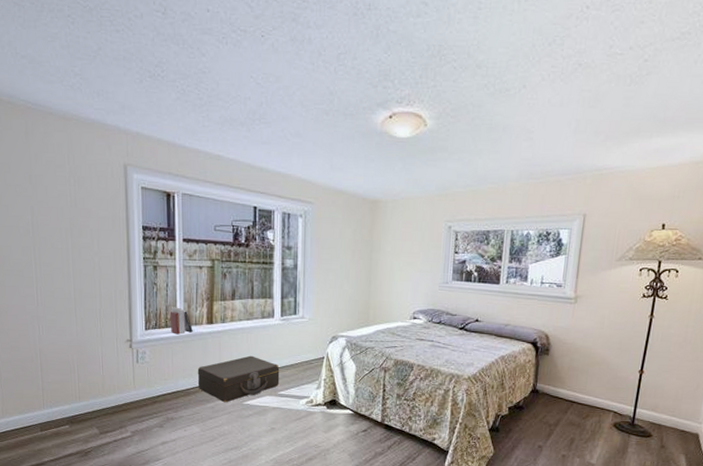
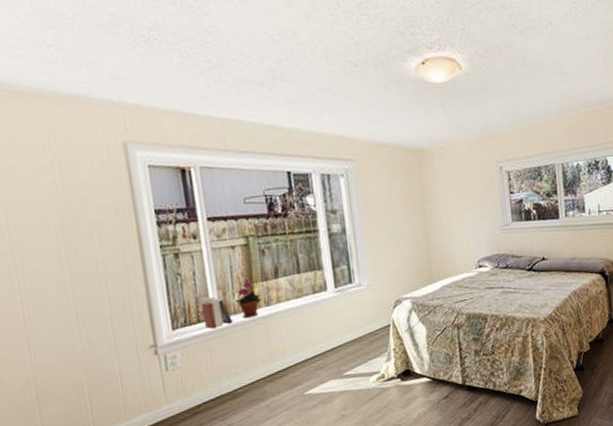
potted plant: none [196,298,218,331] -> present [234,281,261,319]
suitcase: present [197,355,280,403] -> none [243,337,344,398]

